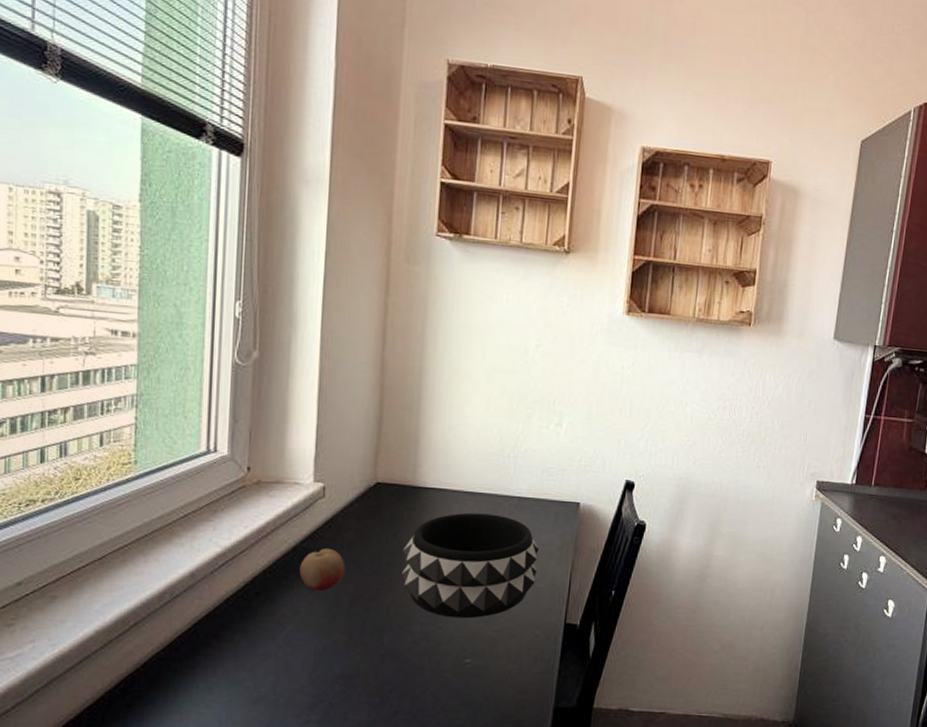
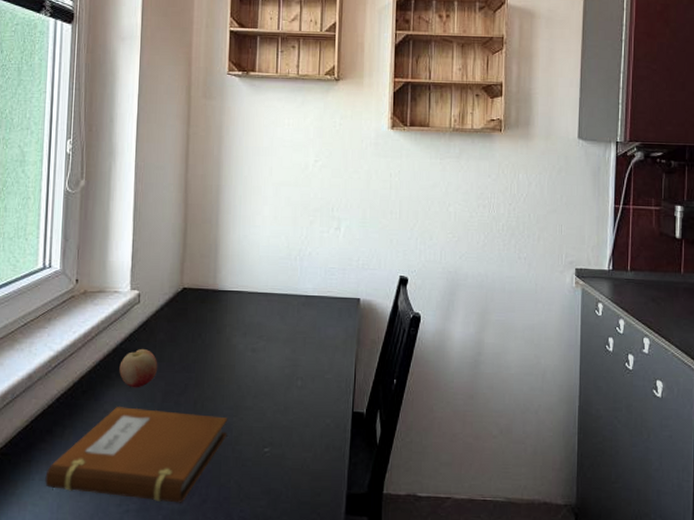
notebook: none [211,611,425,715] -> present [45,407,228,503]
decorative bowl: present [402,512,539,619] -> none [206,311,326,410]

